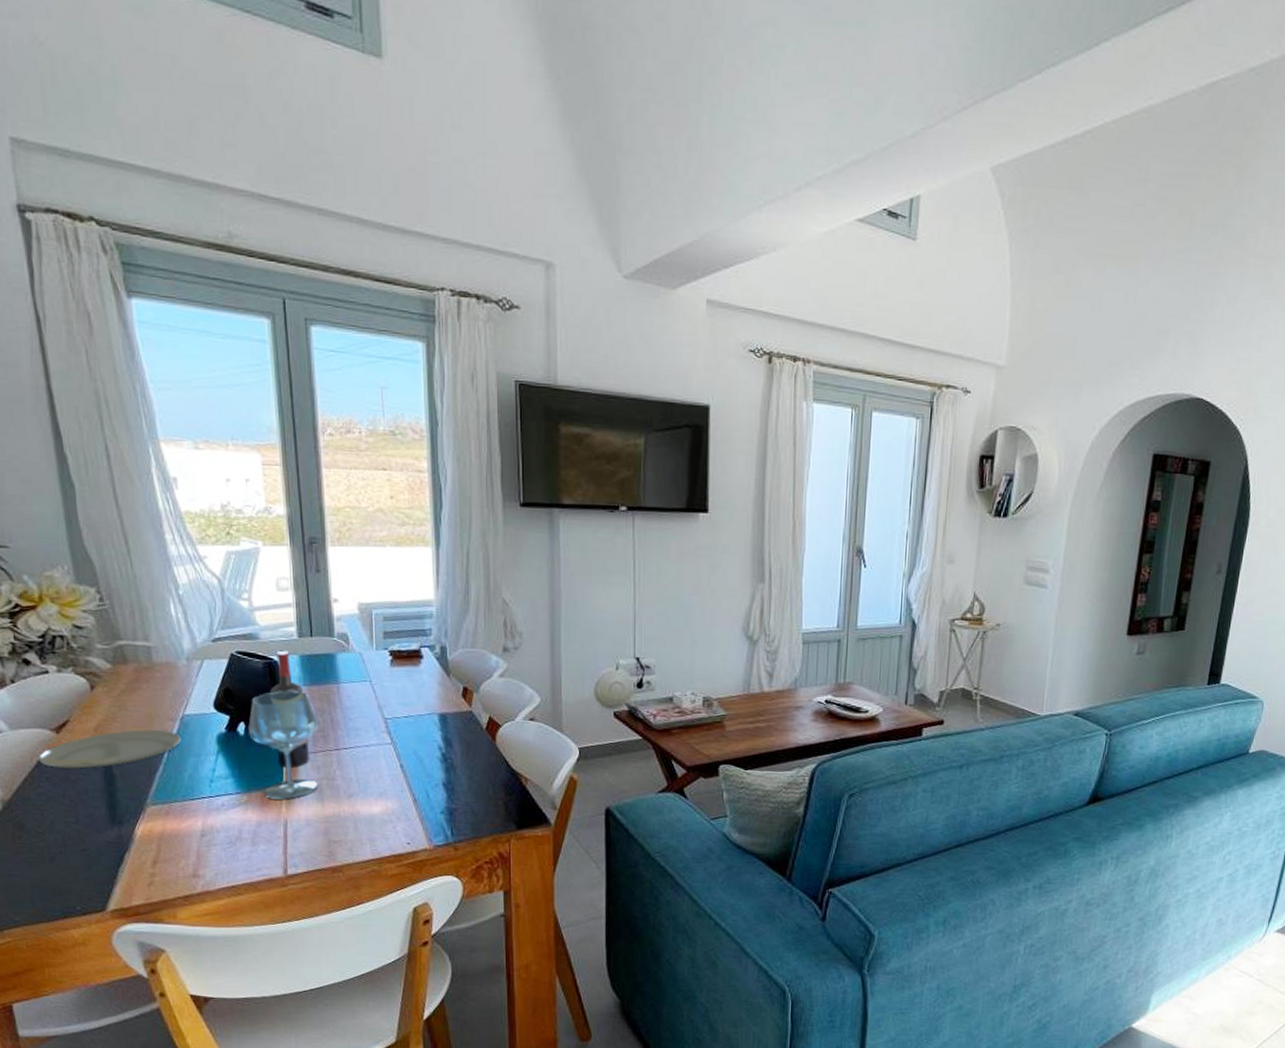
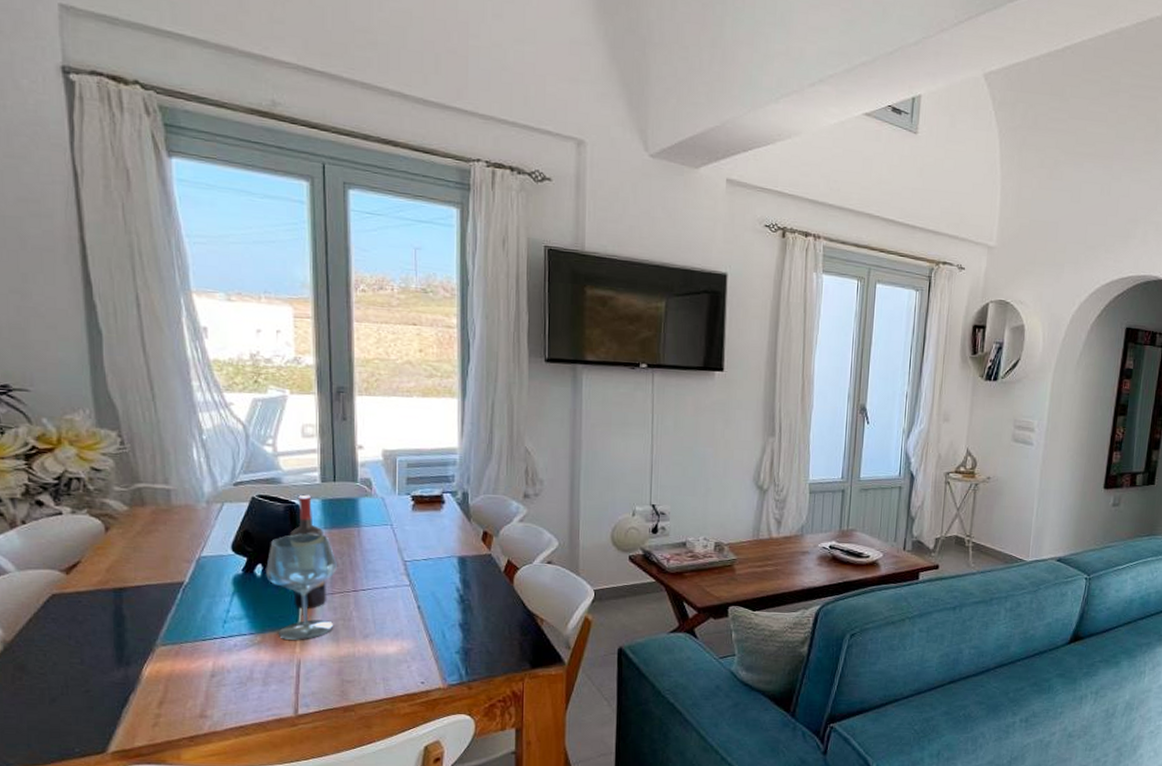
plate: present [39,729,181,770] -> none [46,571,196,611]

